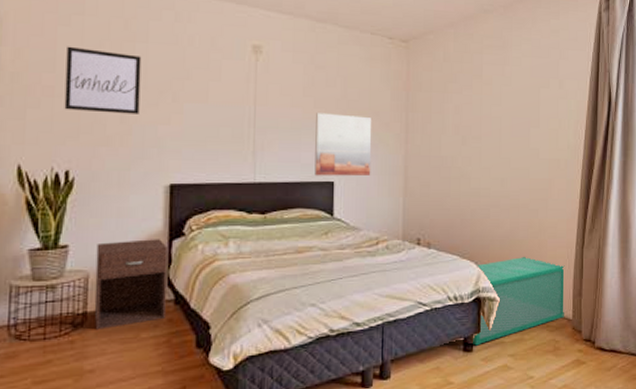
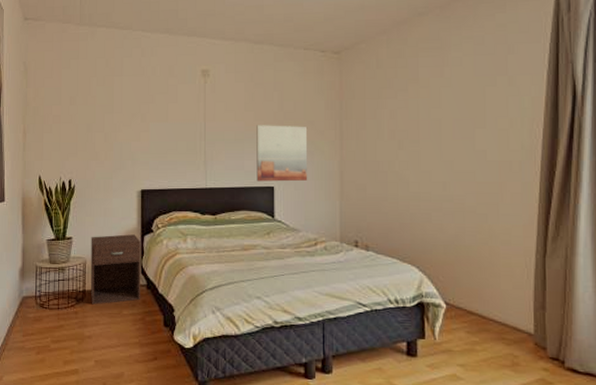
wall art: present [64,46,142,114] -> none [67,84,118,134]
storage bin: present [470,256,565,346] -> none [414,263,524,351]

